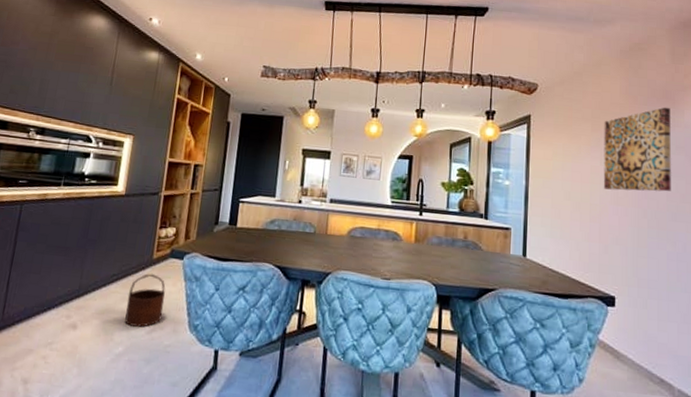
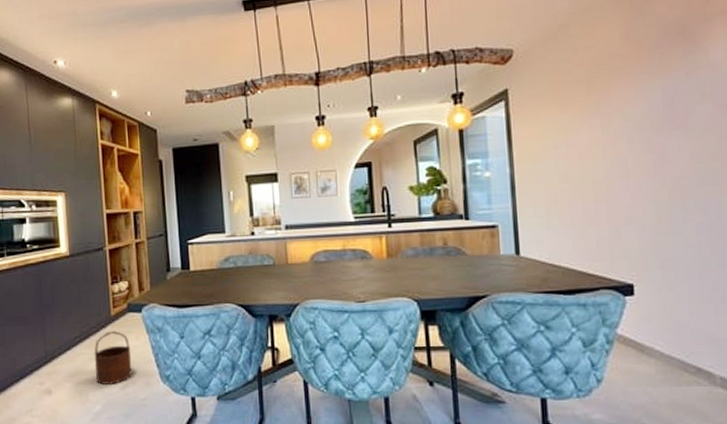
wall art: present [603,107,671,192] -> none [602,46,697,162]

